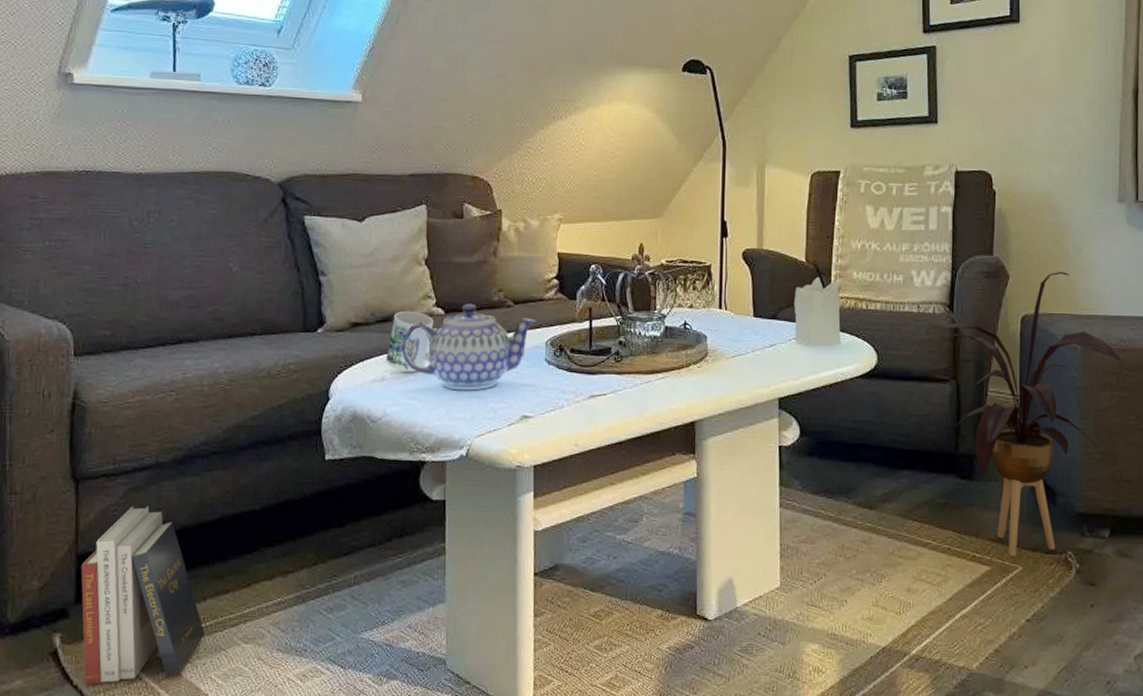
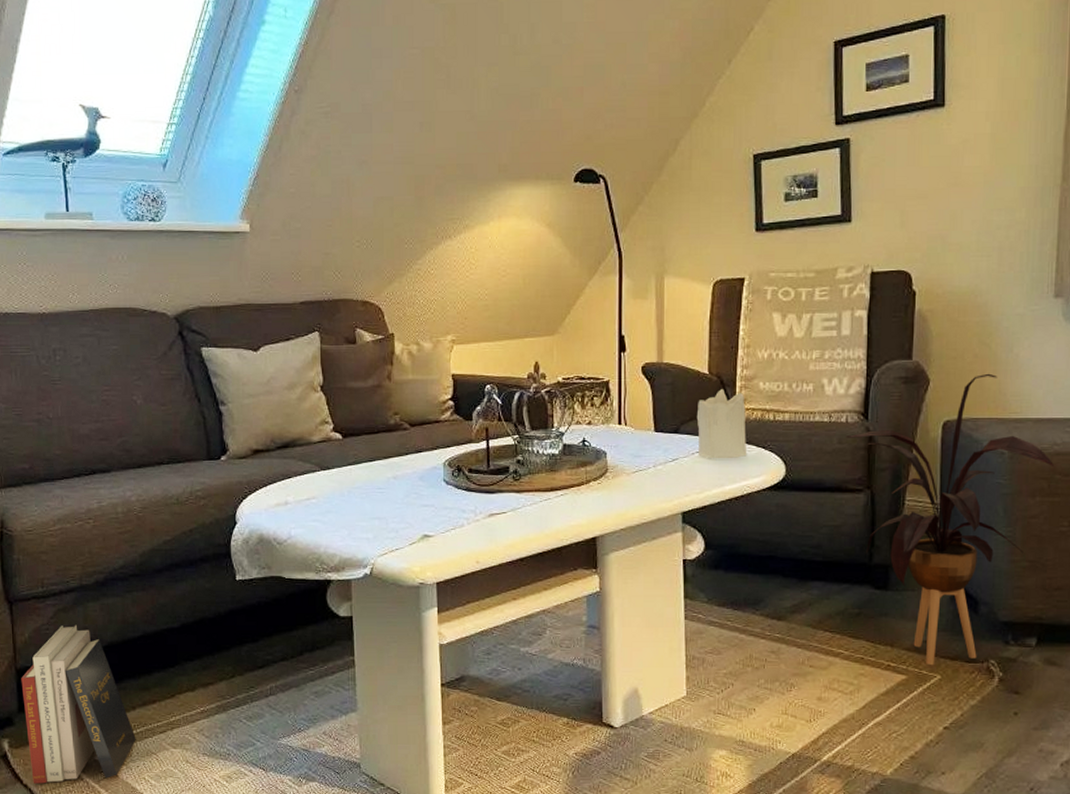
mug: present [386,310,437,372] -> none [288,436,336,496]
teapot: present [400,303,537,391] -> none [302,427,434,512]

